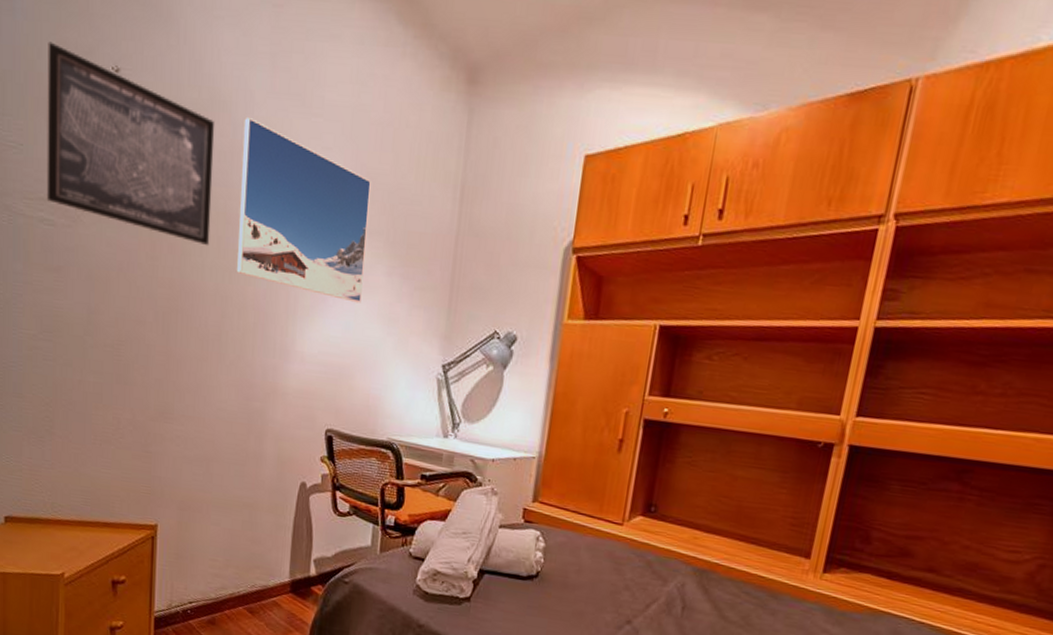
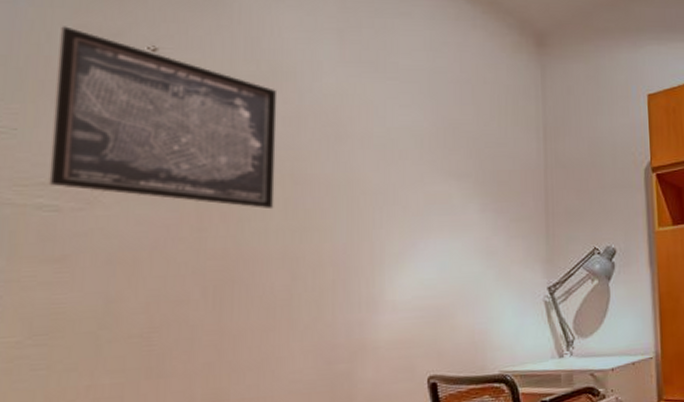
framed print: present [236,116,371,303] -> none [308,84,455,243]

